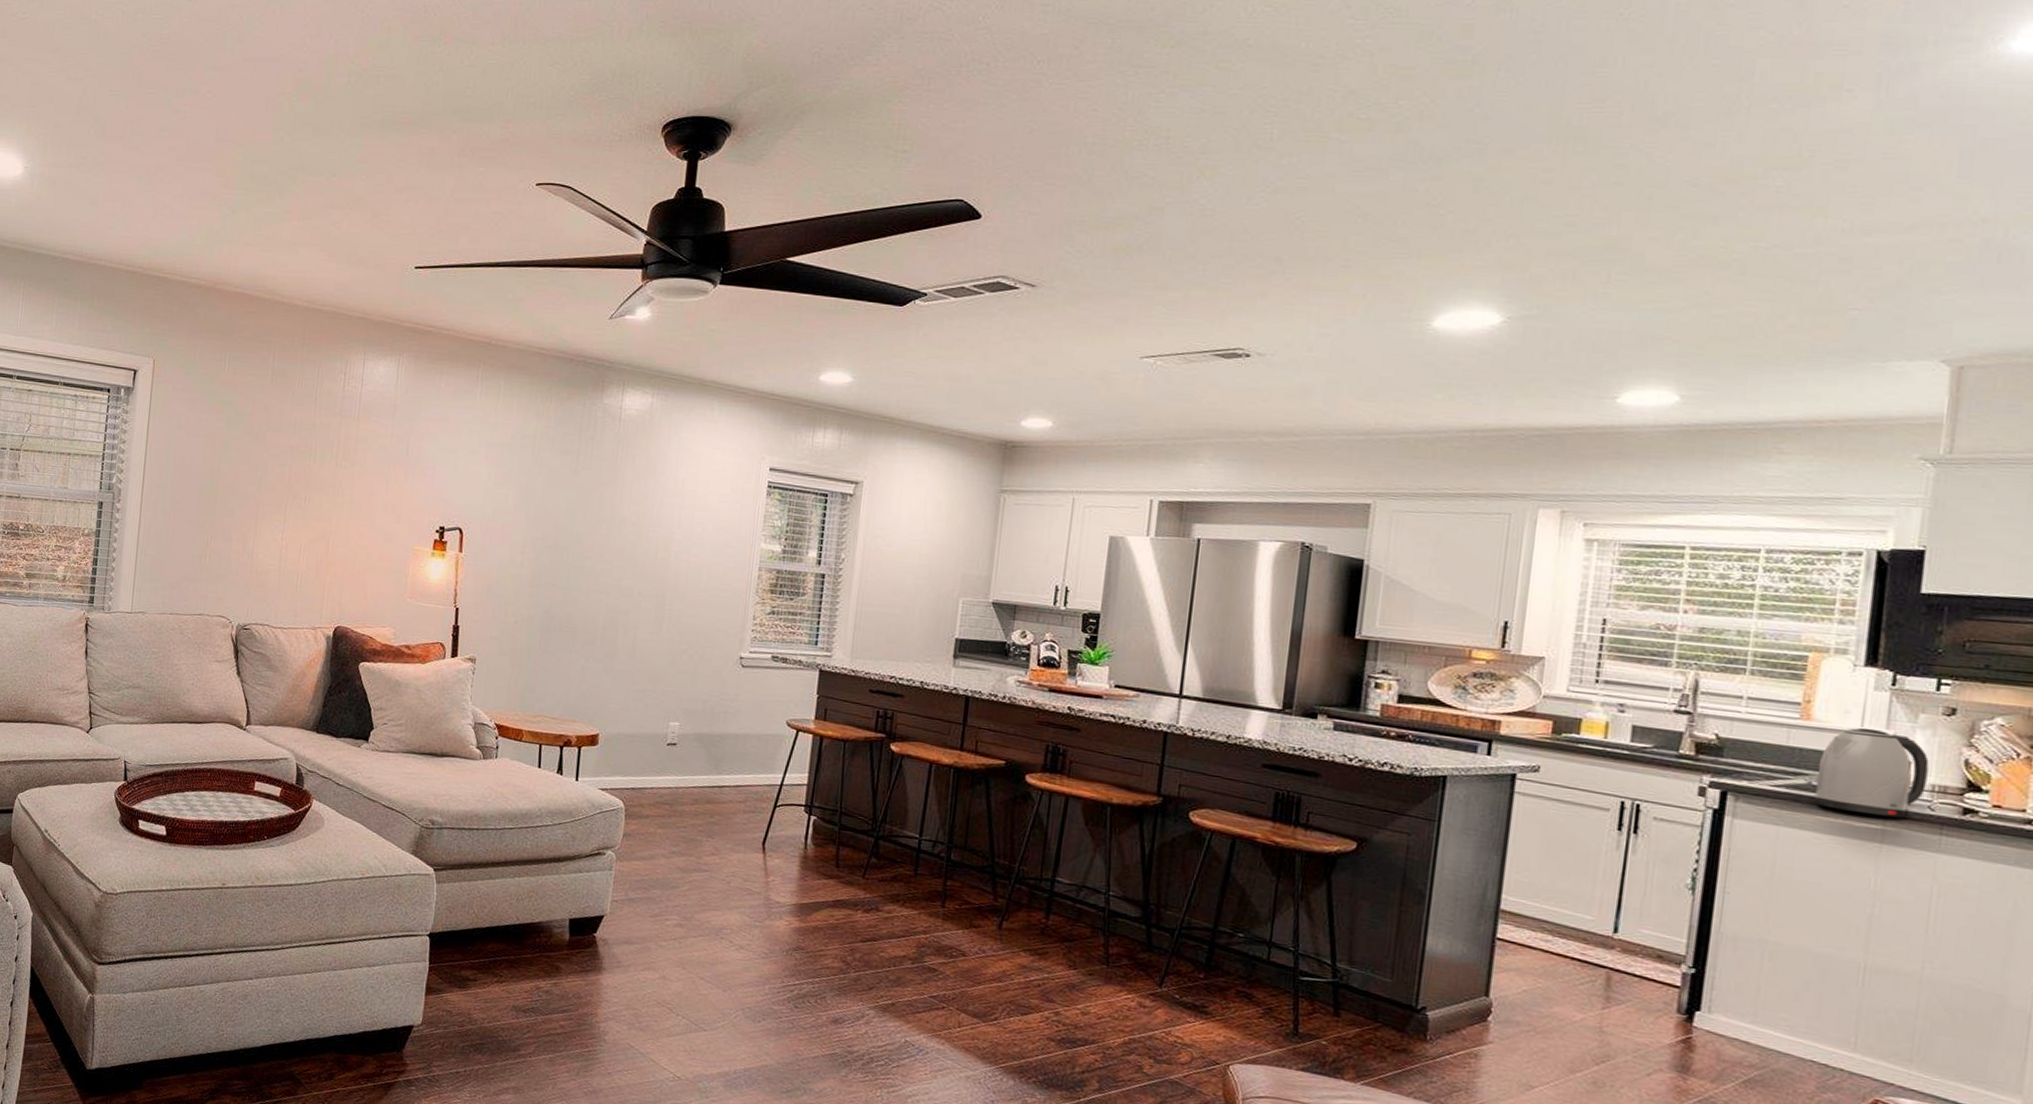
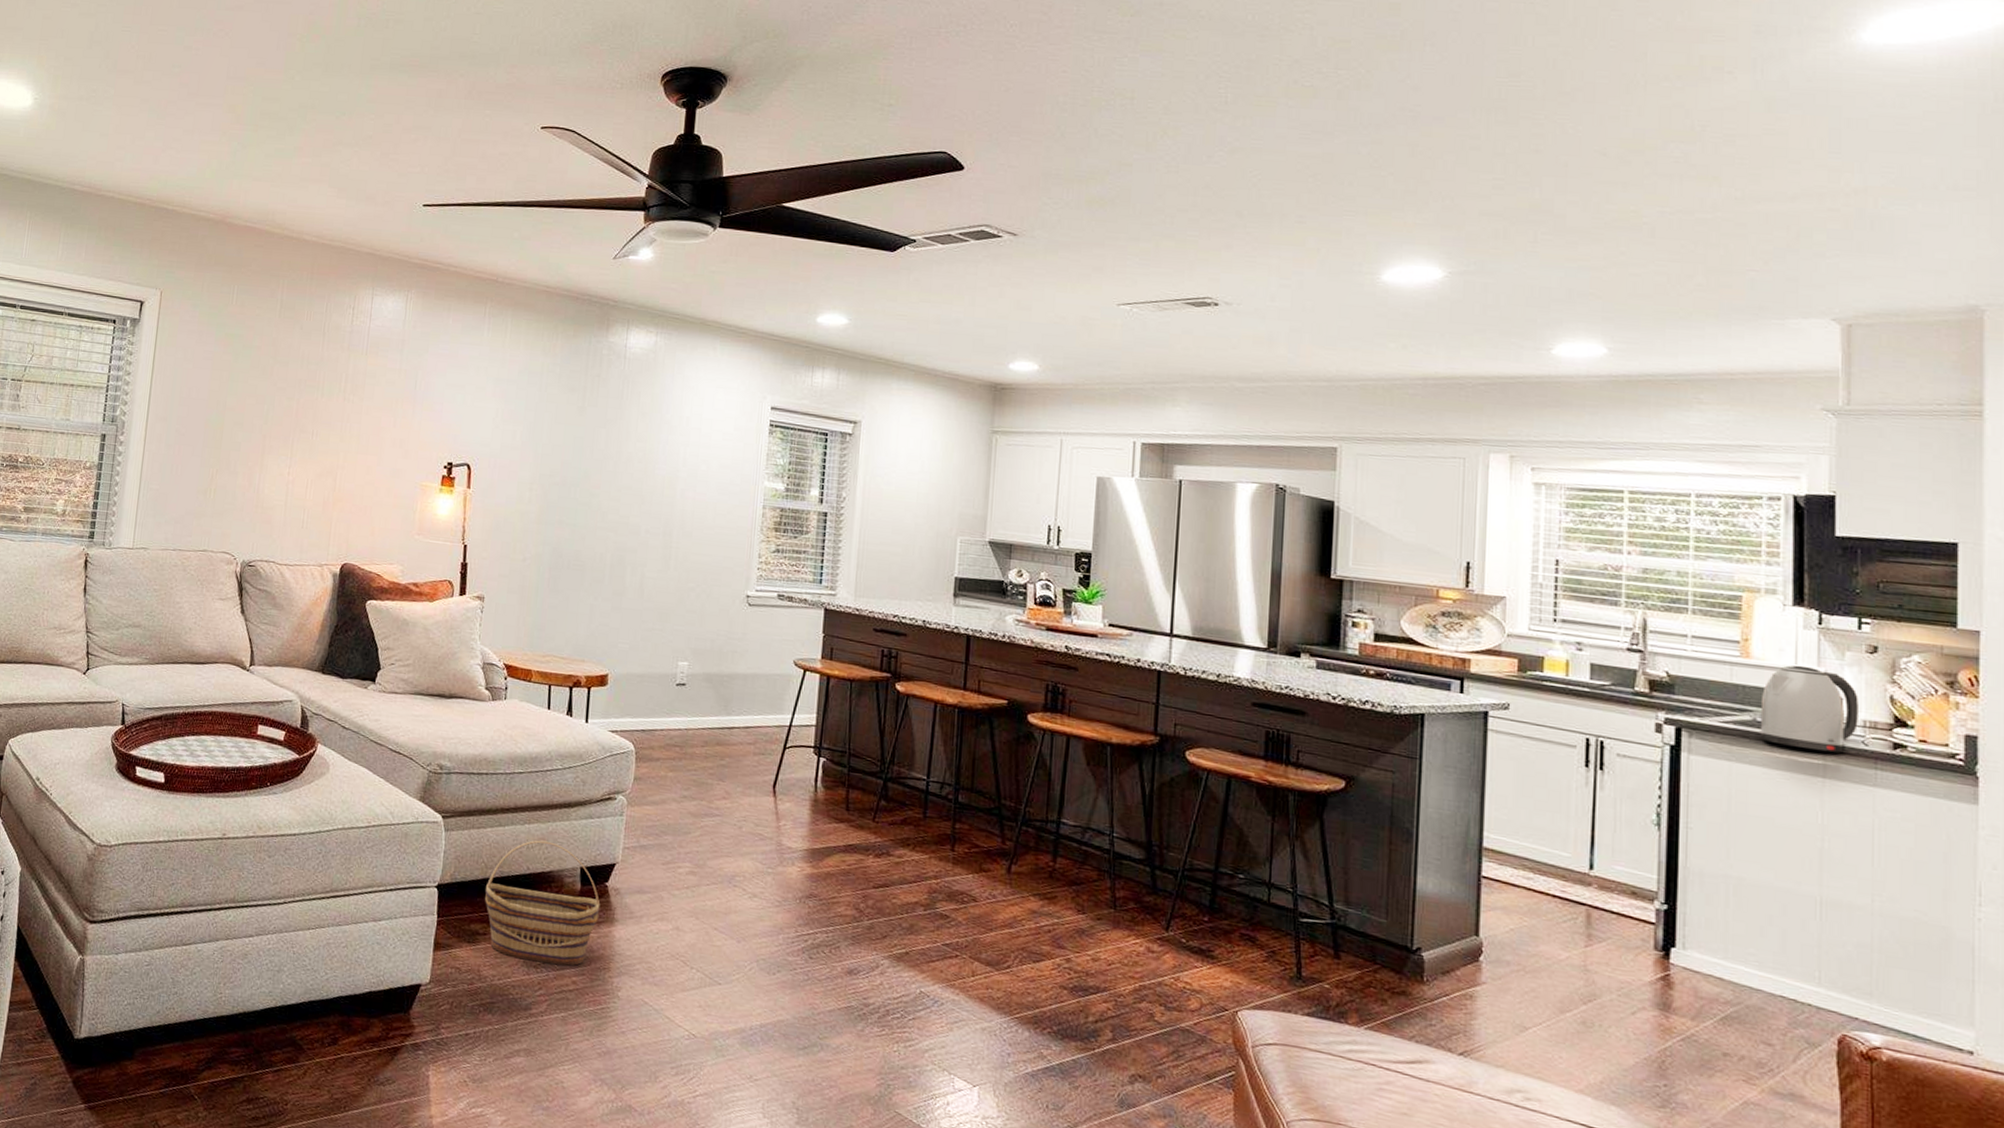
basket: none [475,892,589,1011] -> present [485,840,601,966]

